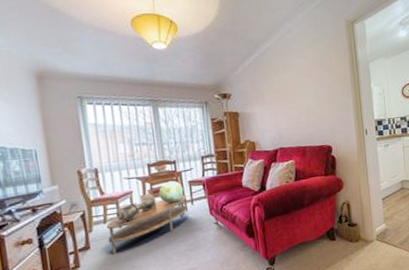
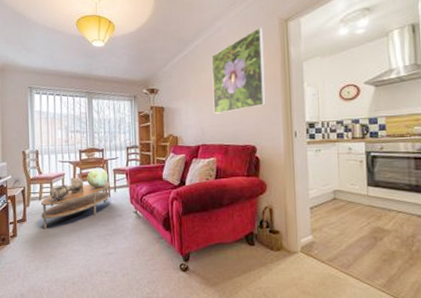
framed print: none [283,28,338,117] -> present [211,27,266,114]

